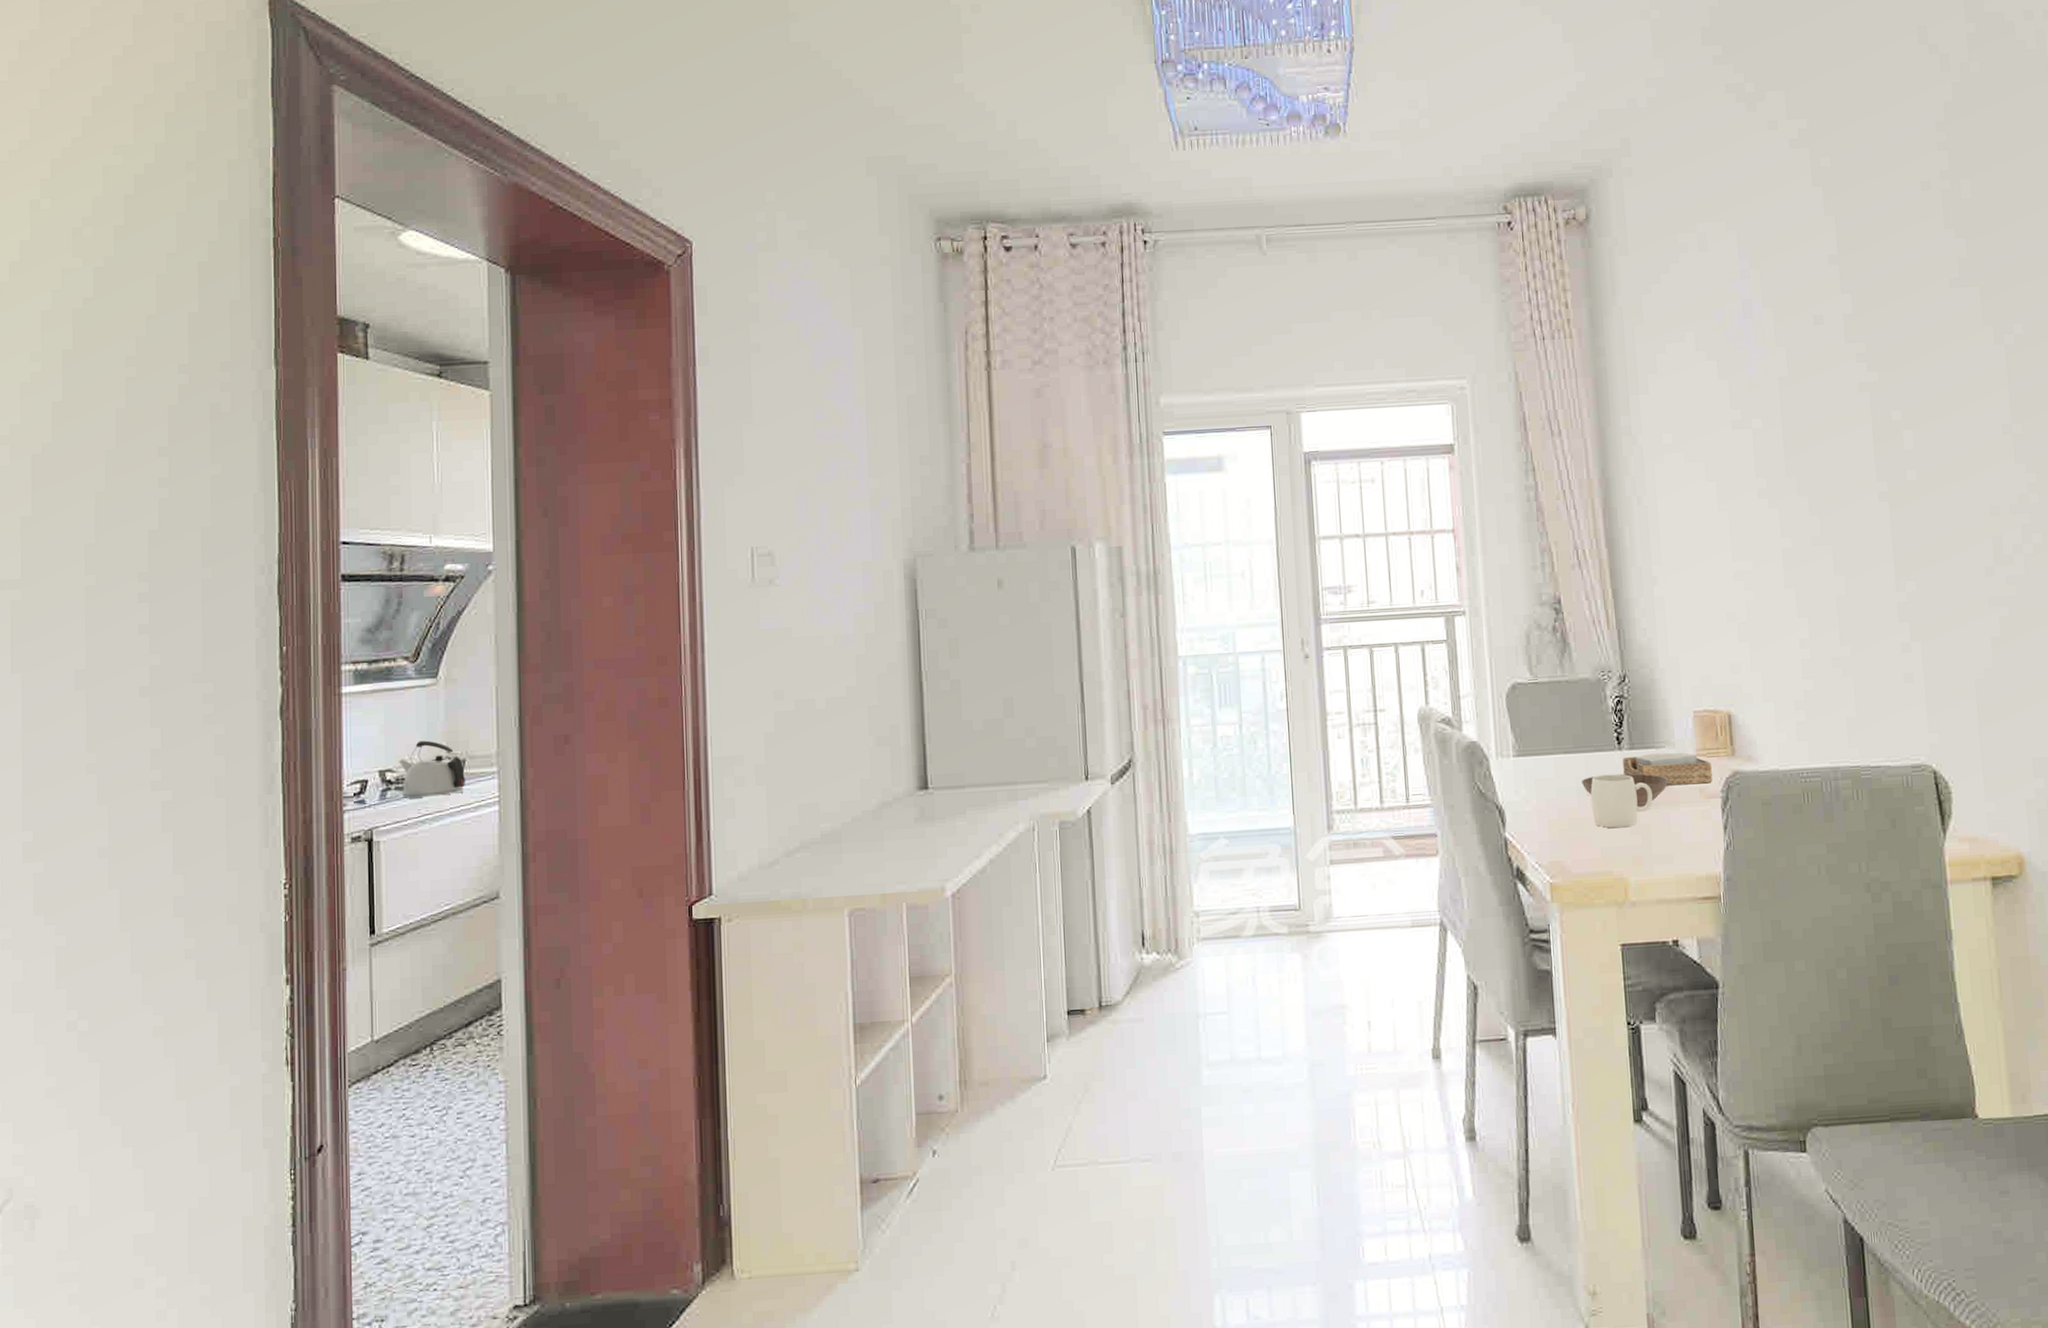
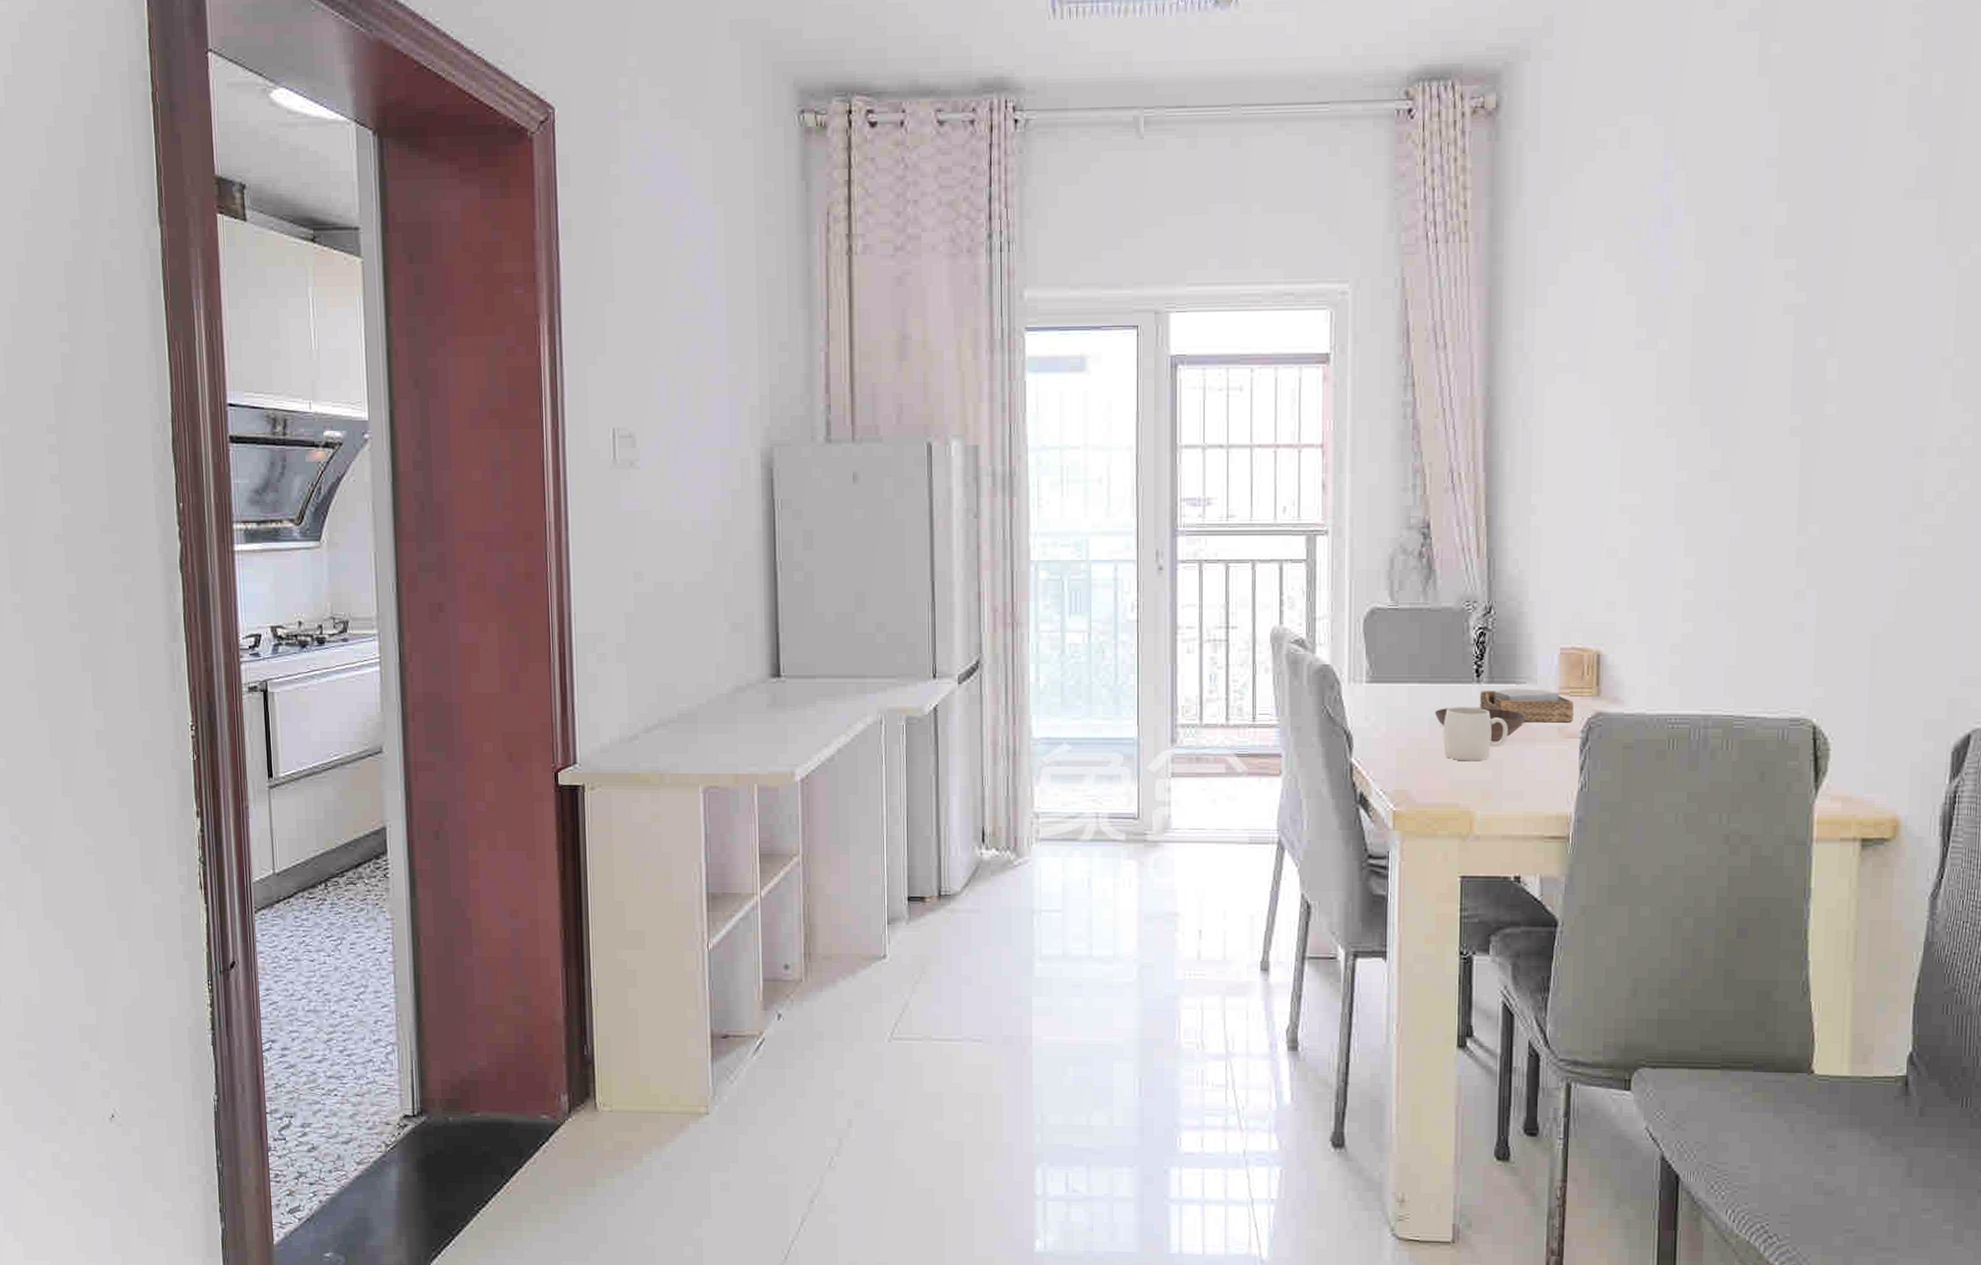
kettle: present [398,740,465,801] -> none [288,600,349,656]

